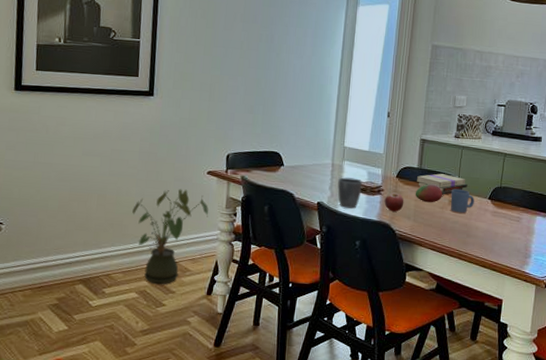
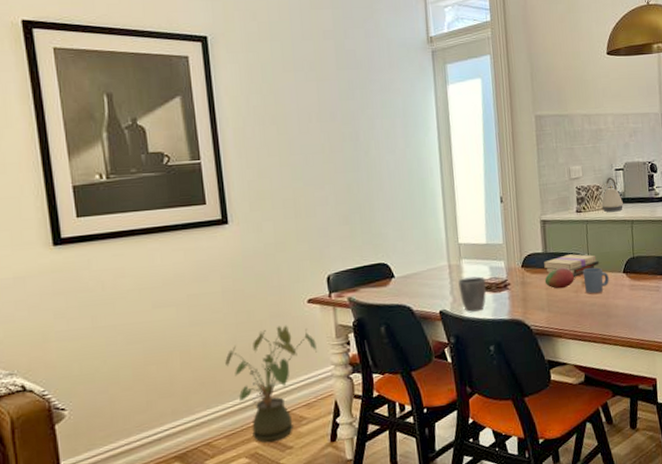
fruit: present [384,192,404,212] -> none [513,284,535,306]
kettle: none [479,111,500,143] -> present [601,177,624,213]

